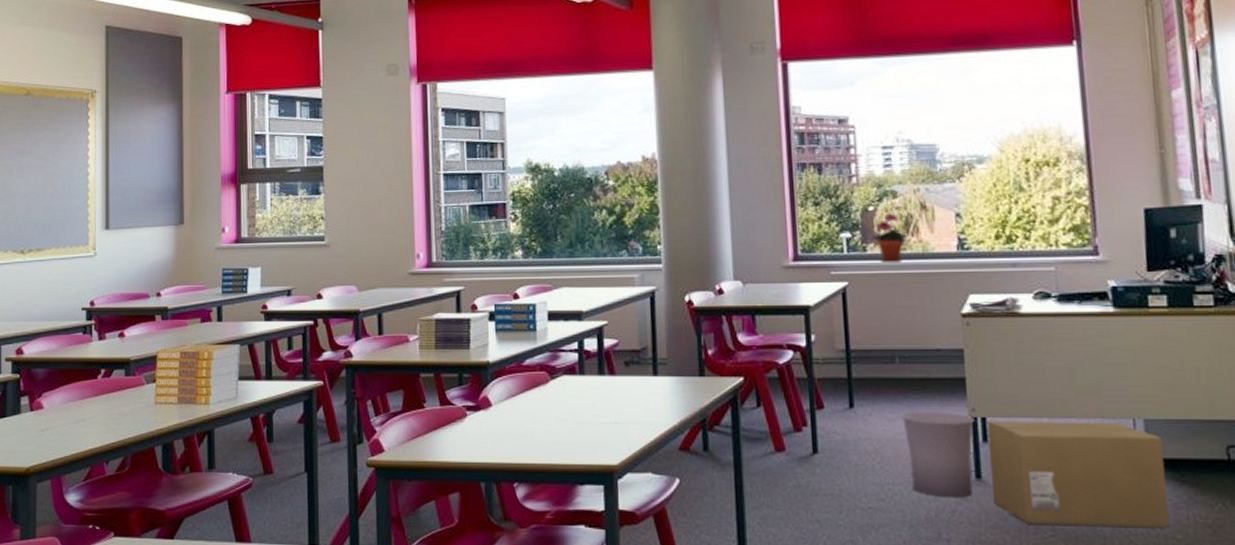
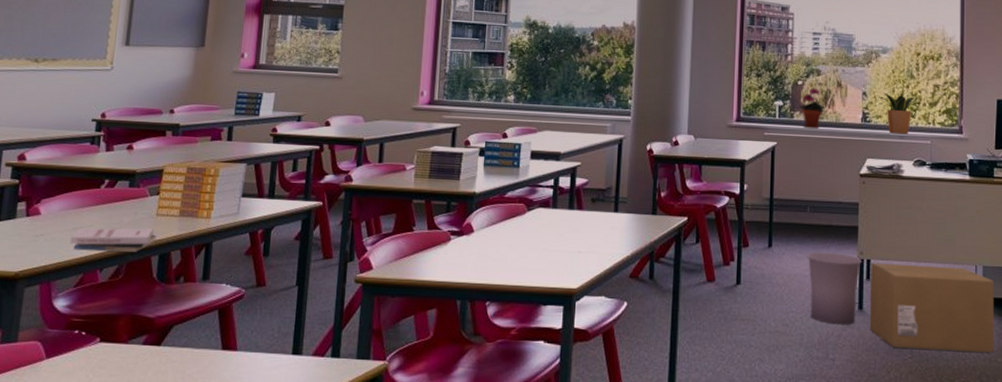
books: none [74,418,158,444] -> present [69,228,157,252]
potted plant: none [980,212,1037,262] -> present [880,93,921,135]

